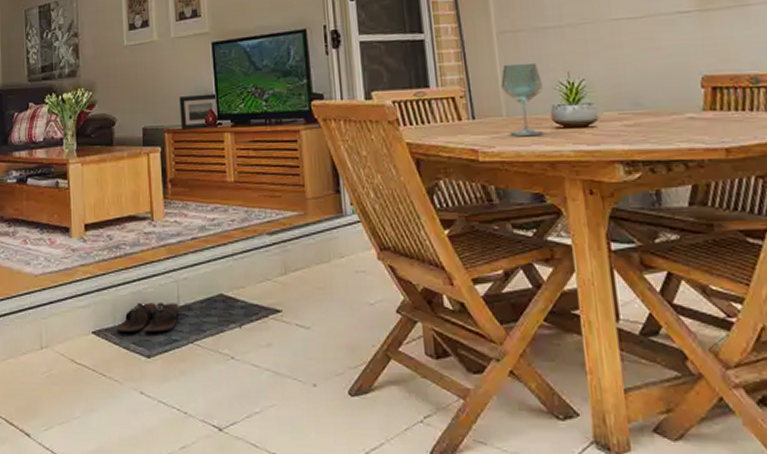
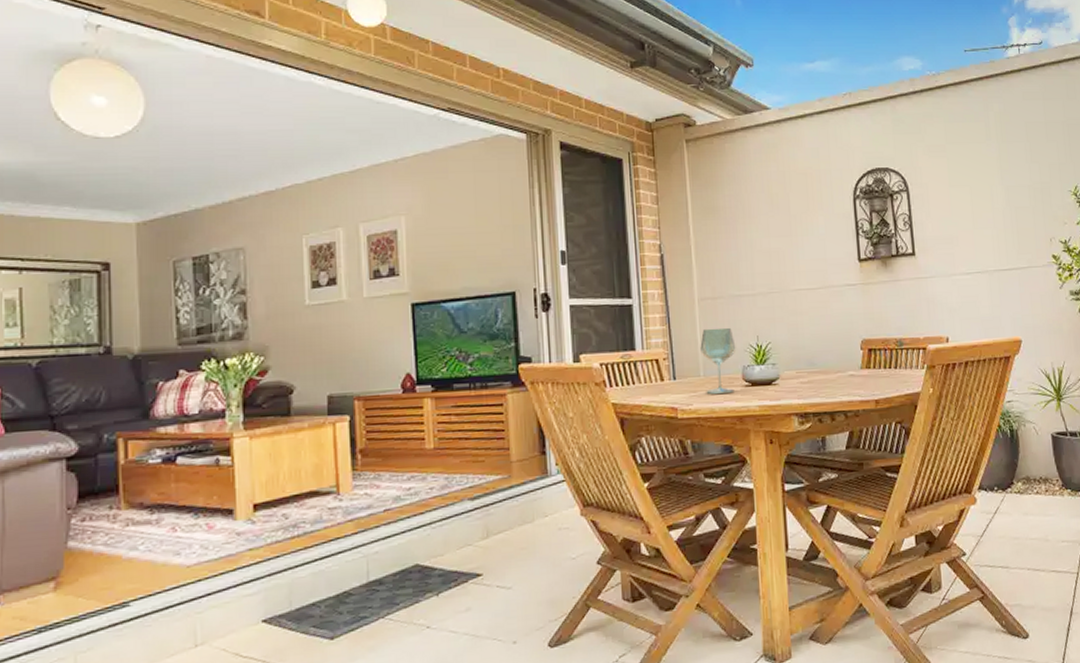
flip-flop: present [117,302,178,332] -> none [294,578,368,616]
picture frame: present [179,93,224,130] -> none [372,357,423,397]

